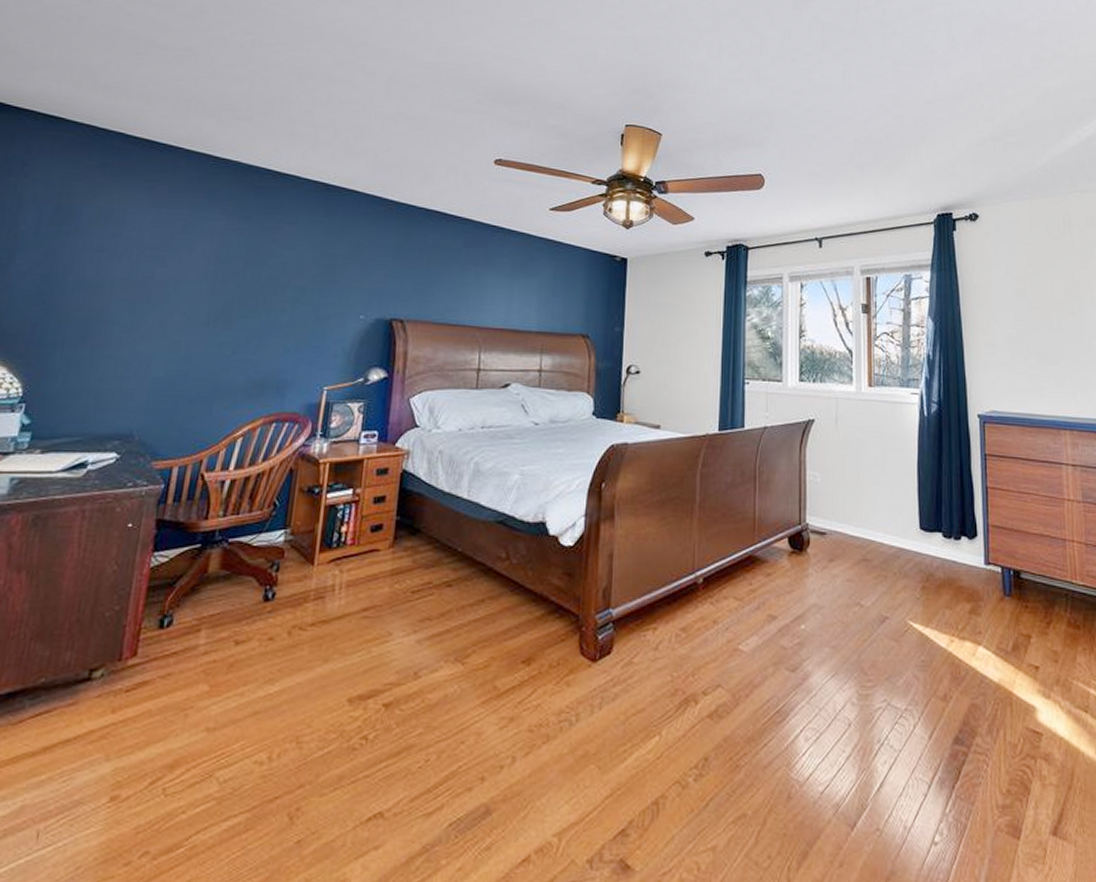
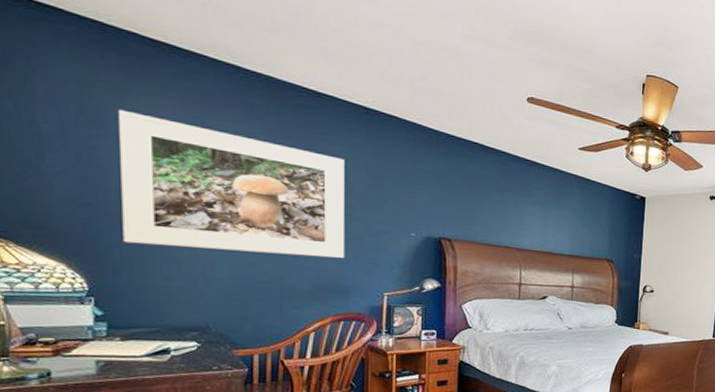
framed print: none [67,205,300,348] -> present [119,109,345,258]

